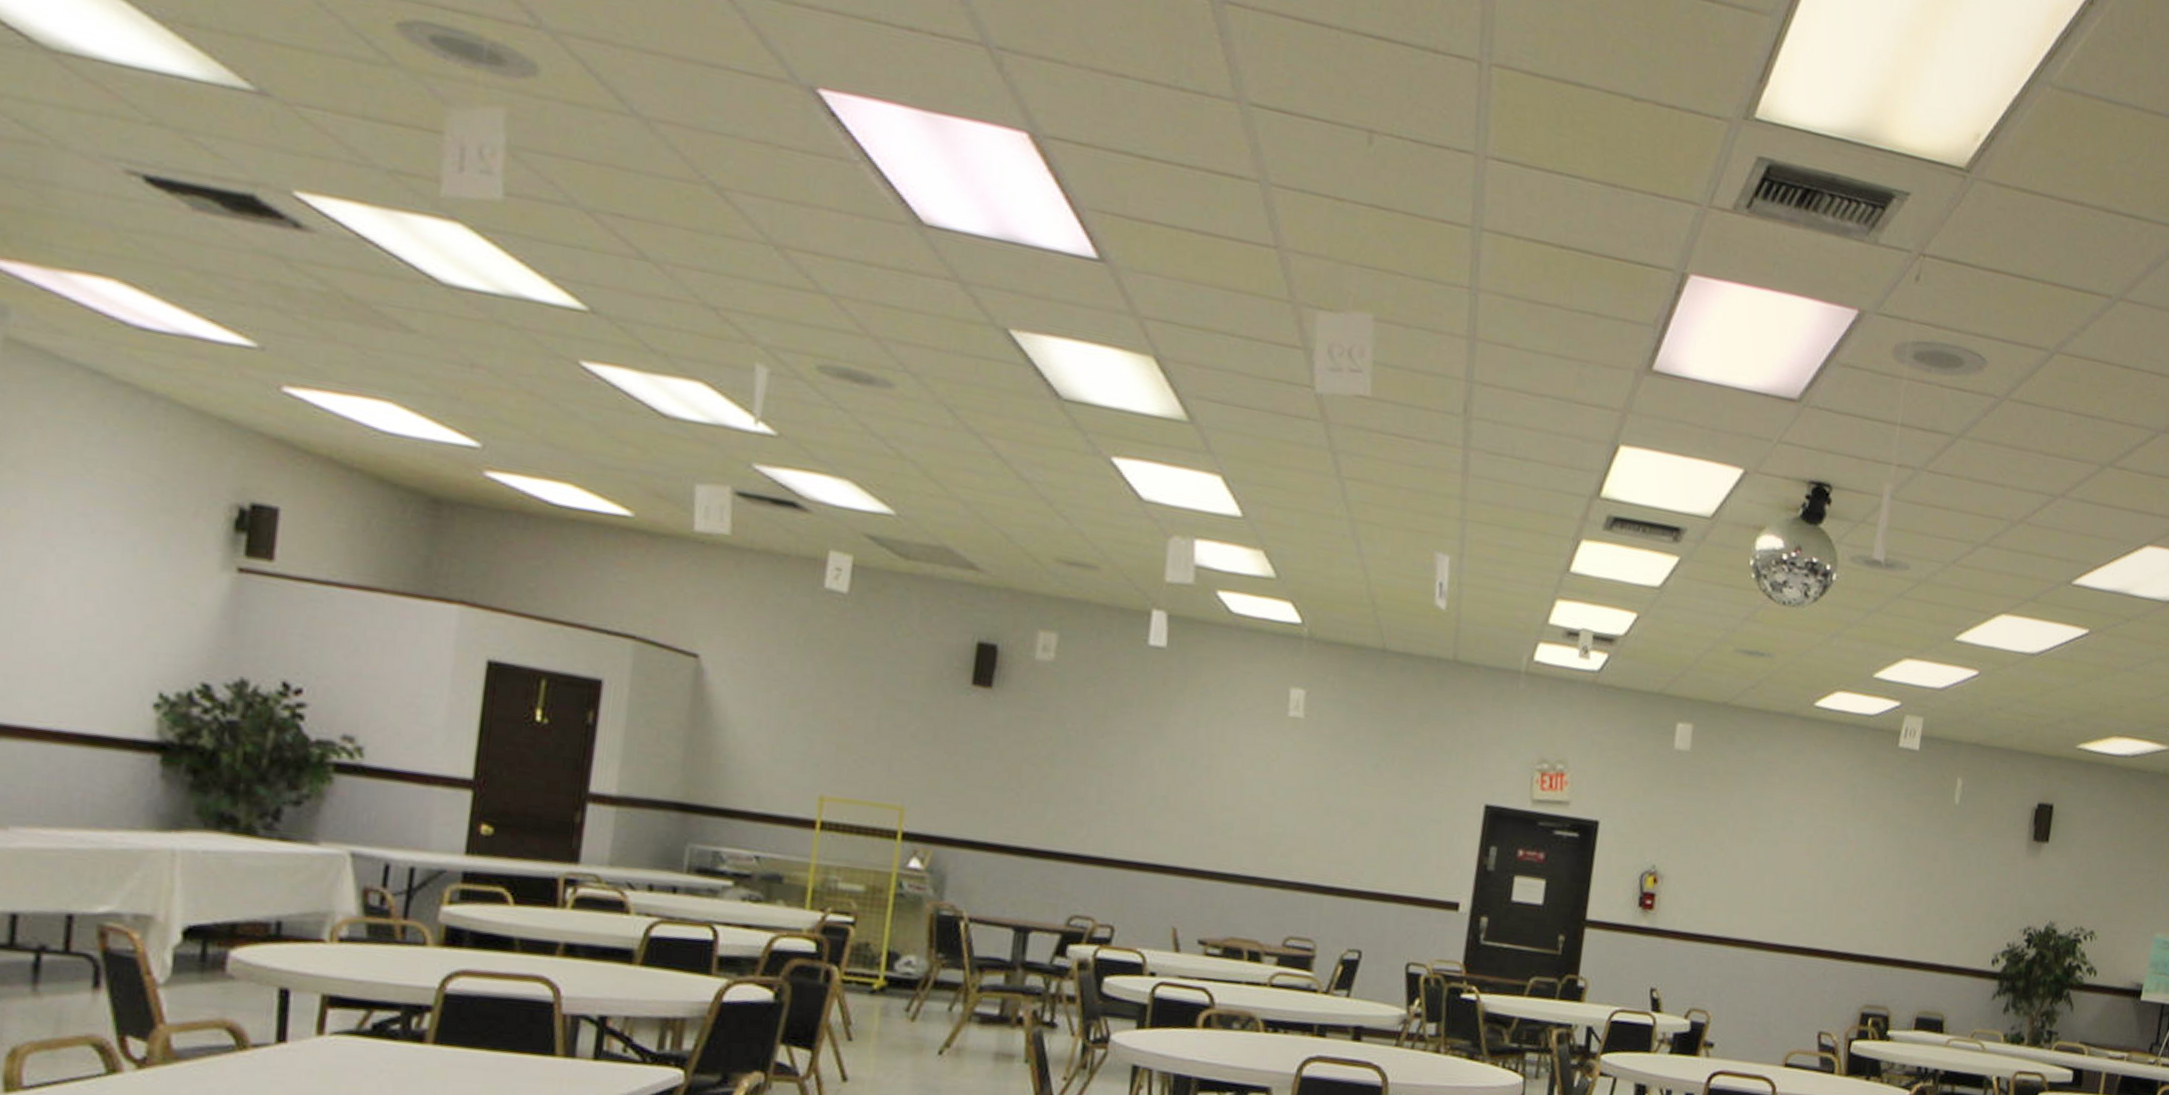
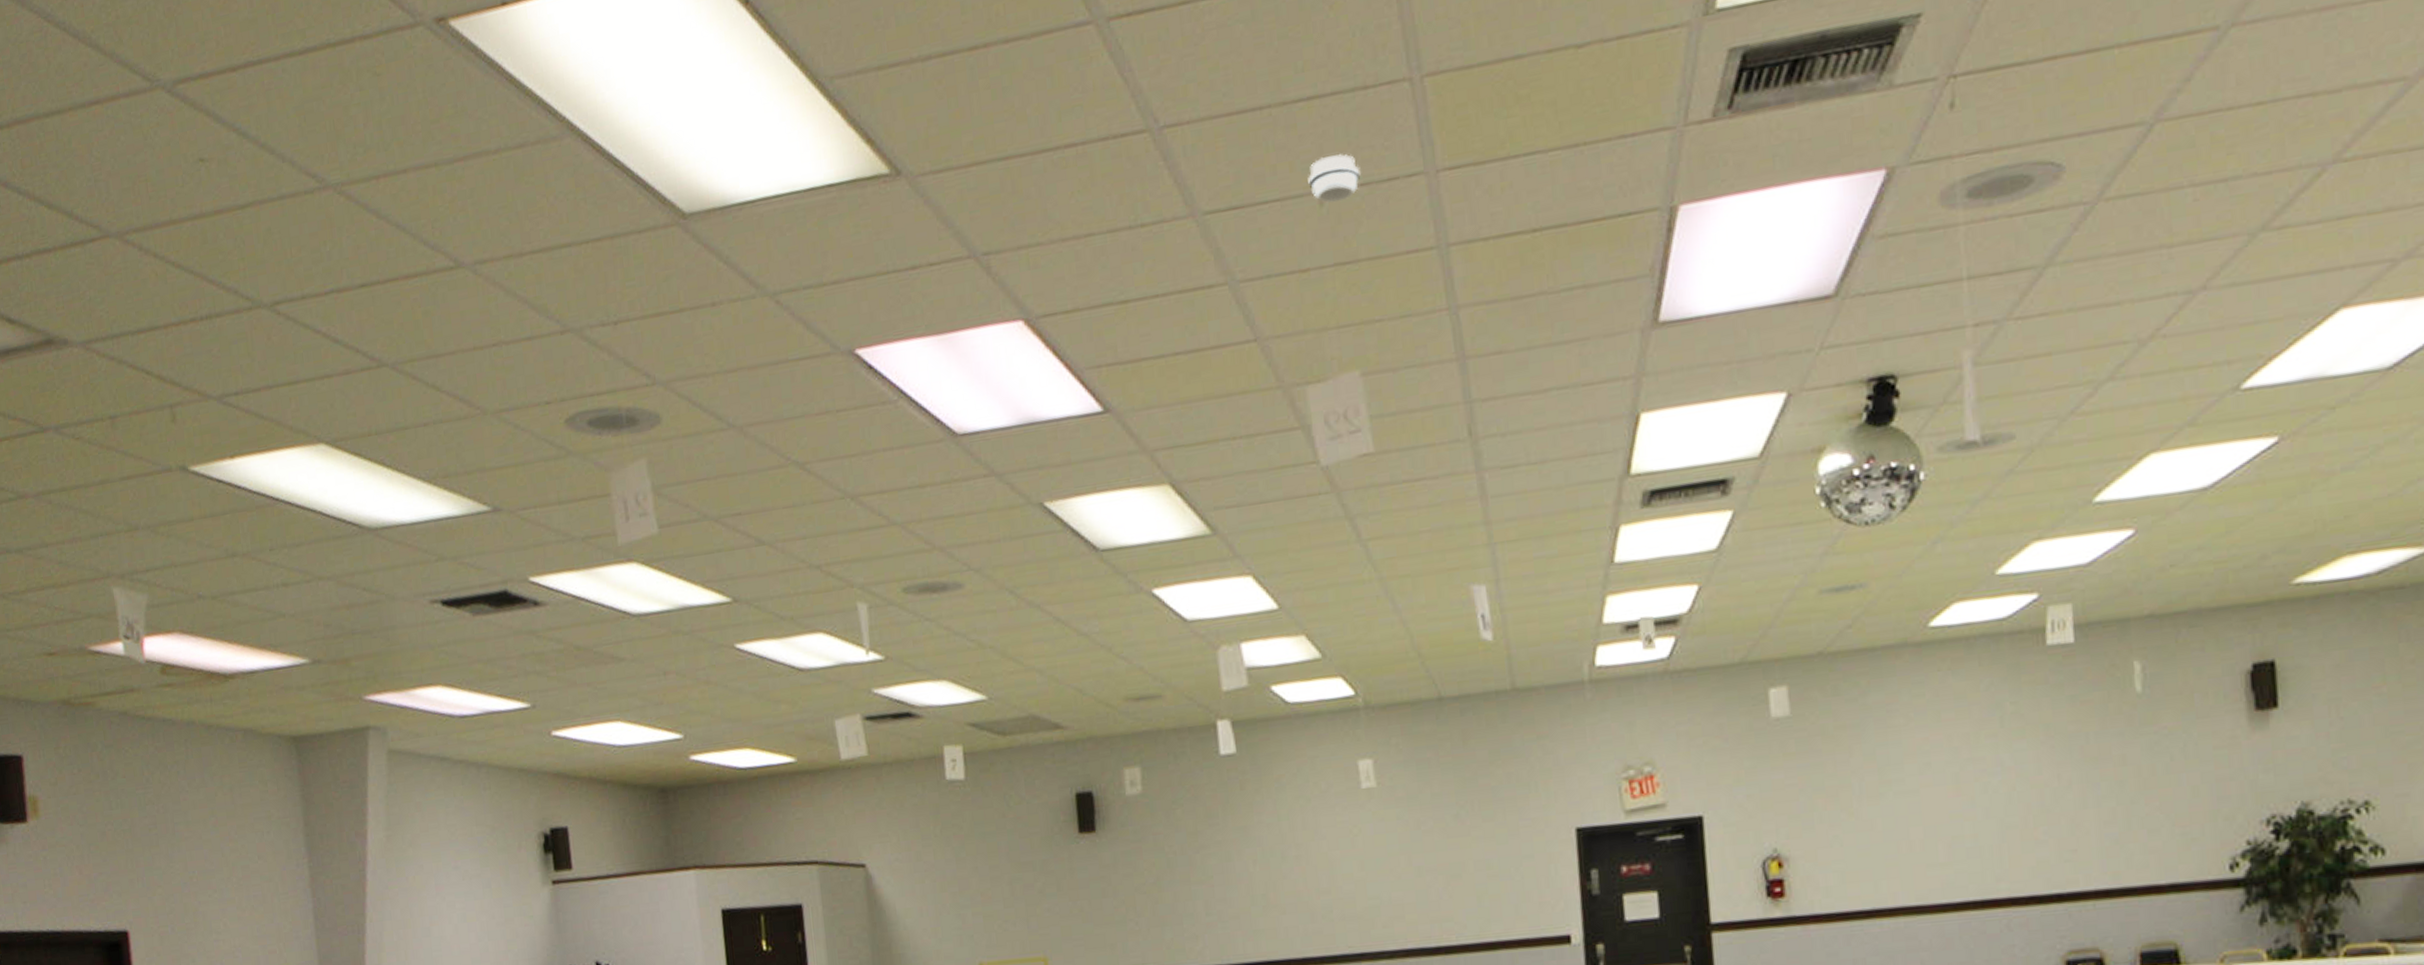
smoke detector: none [1361,99,1415,149] -> present [1308,154,1361,203]

